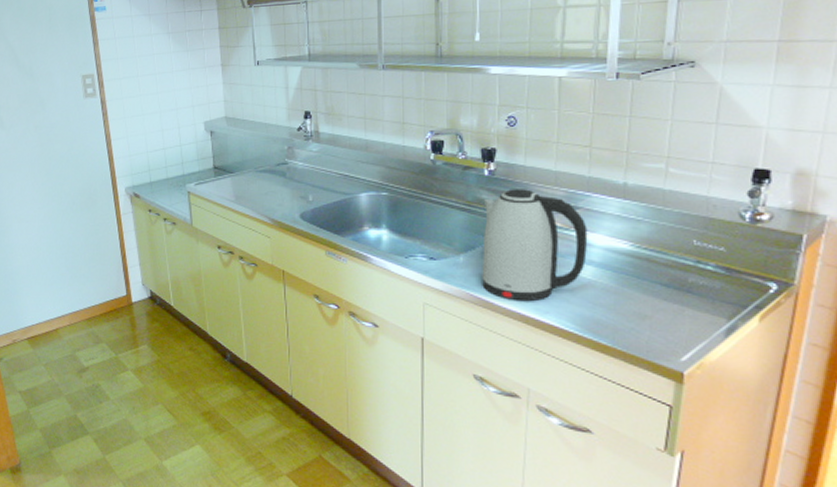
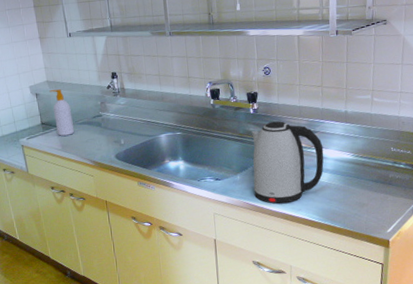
soap bottle: none [226,128,253,184] -> present [49,89,75,136]

